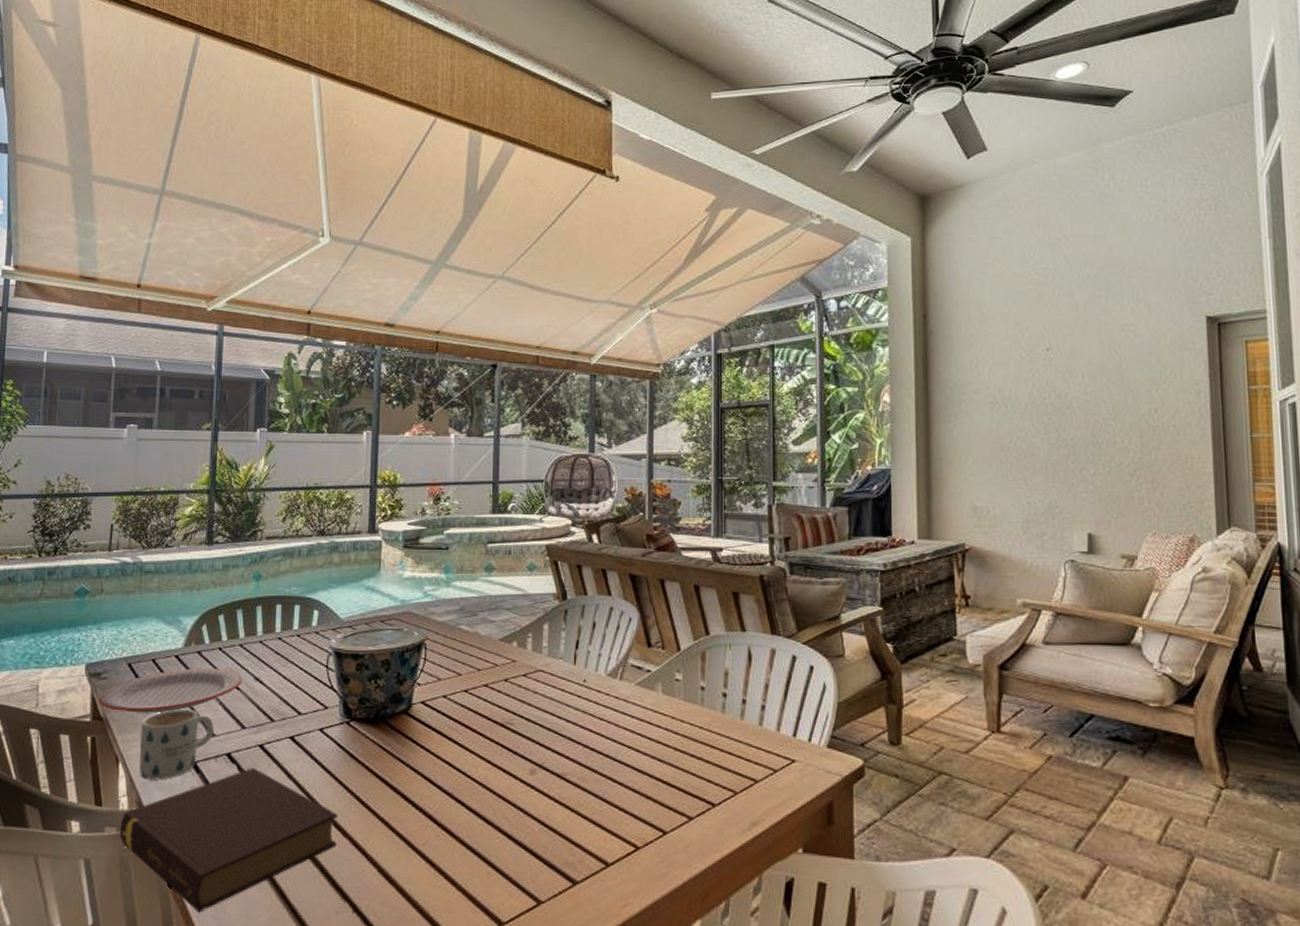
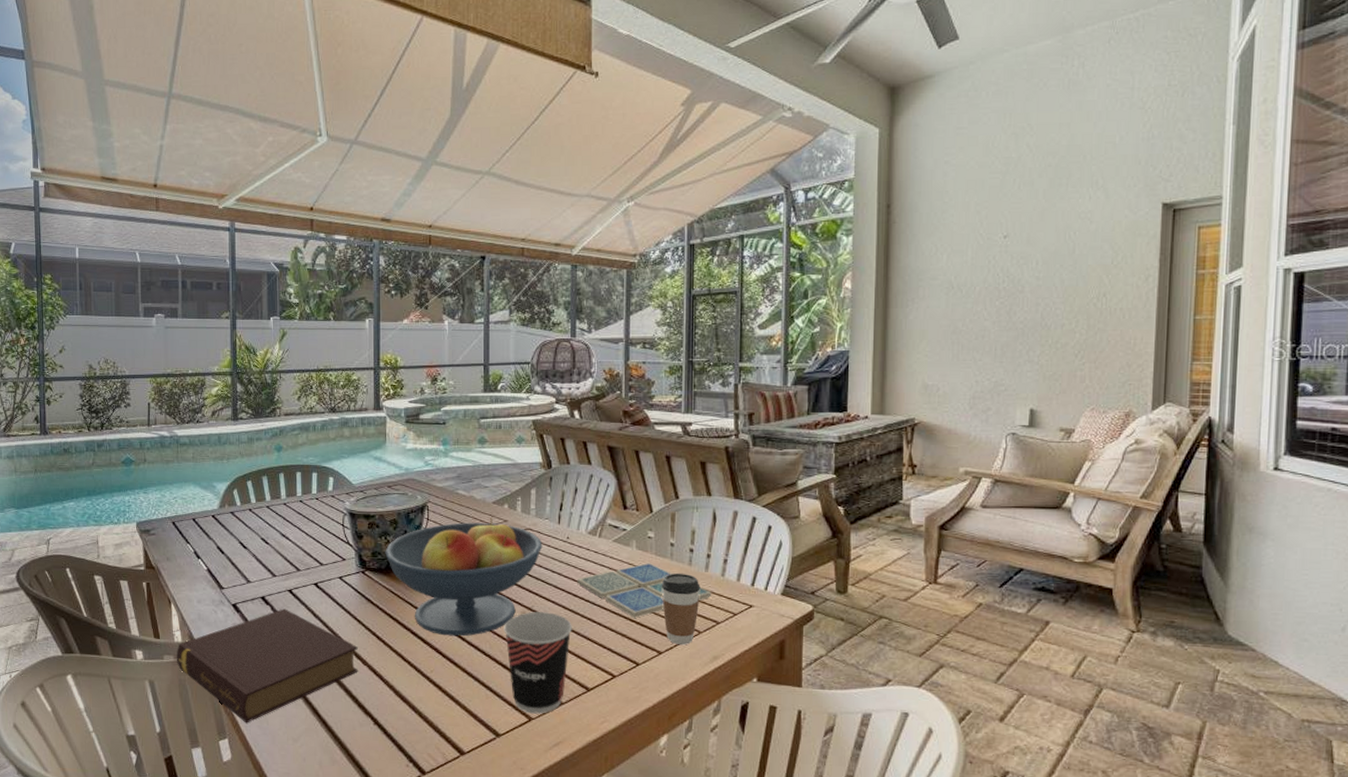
plate: present [98,668,243,713] -> none [150,526,271,564]
mug: present [139,708,214,780] -> none [187,560,249,618]
fruit bowl: none [374,657,556,801] -> present [385,517,543,637]
cup: none [510,769,589,896] -> present [504,612,572,714]
drink coaster: none [595,710,749,776] -> present [577,563,712,618]
coffee cup: none [691,721,736,809] -> present [661,573,700,646]

